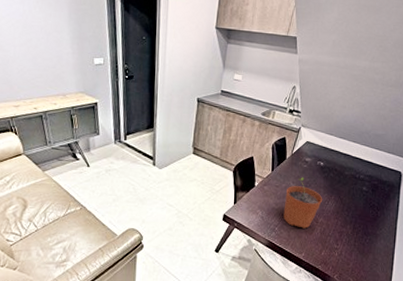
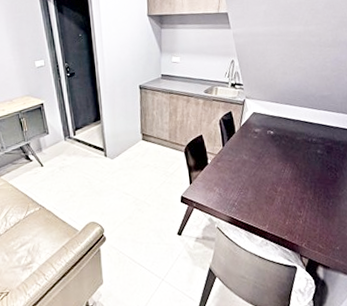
plant pot: present [283,177,323,229] -> none [240,148,279,200]

